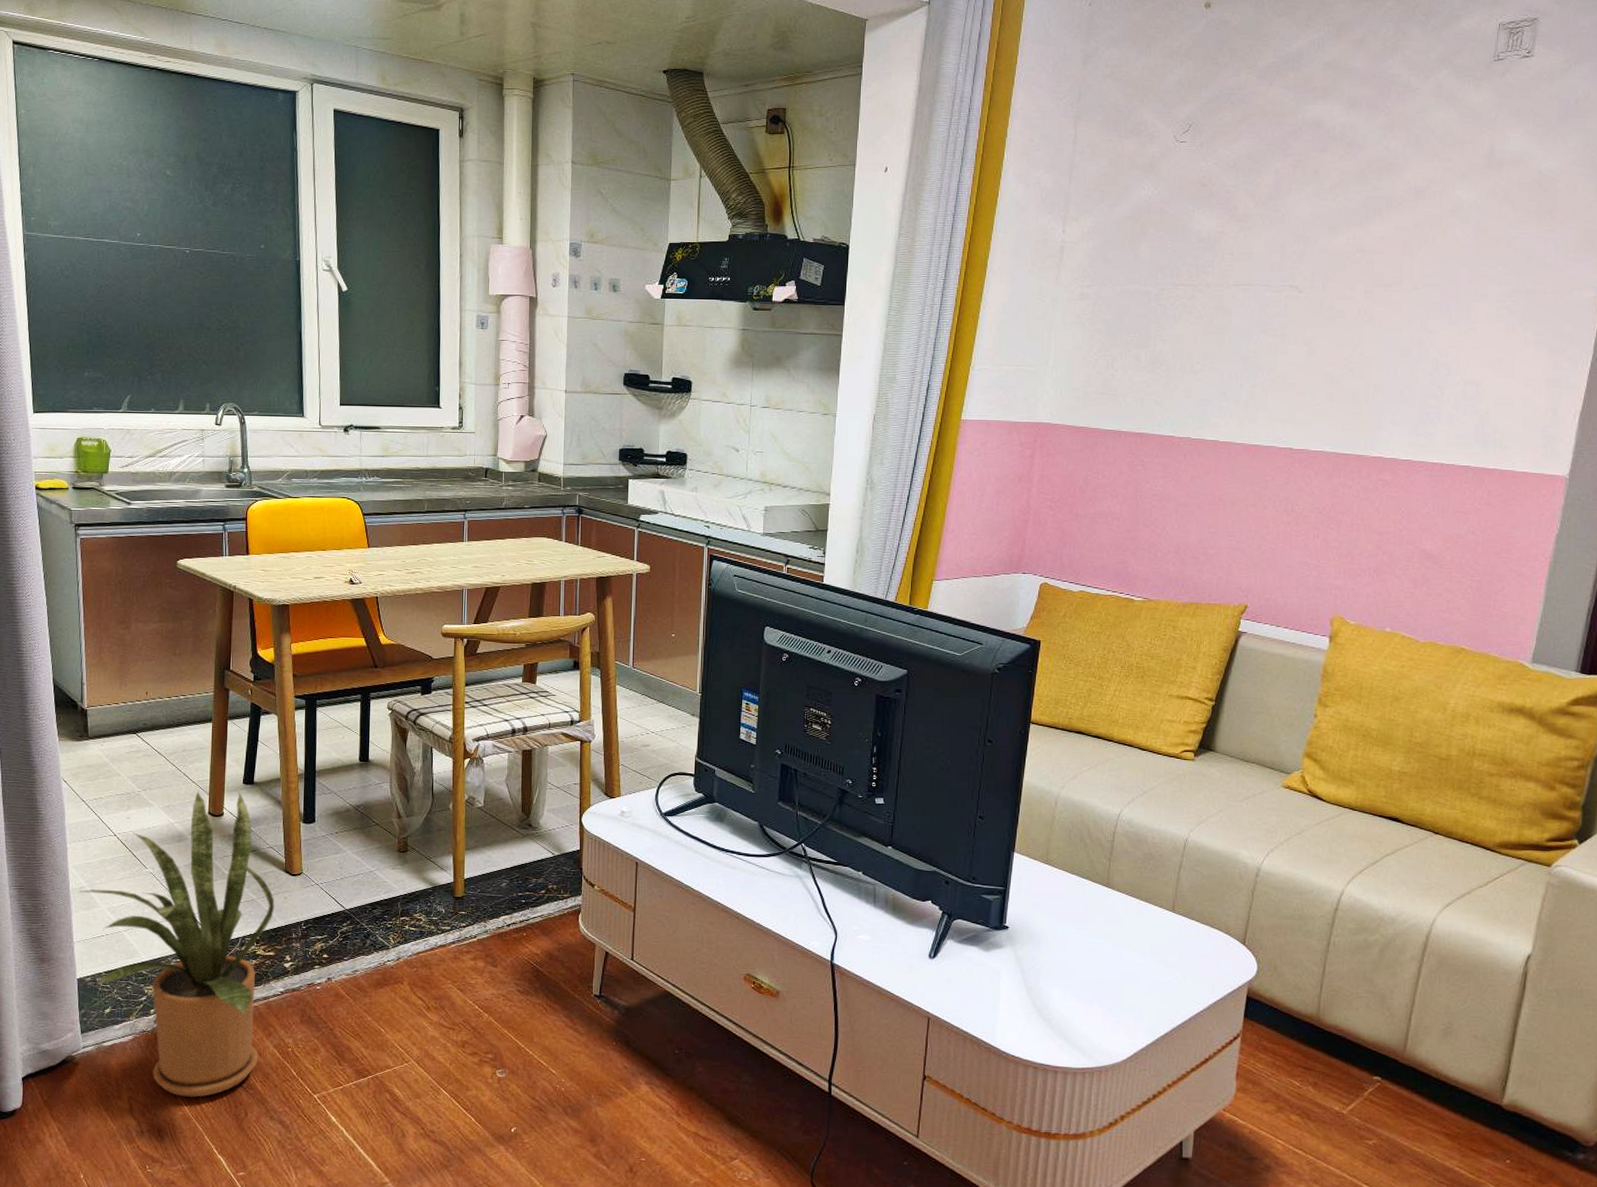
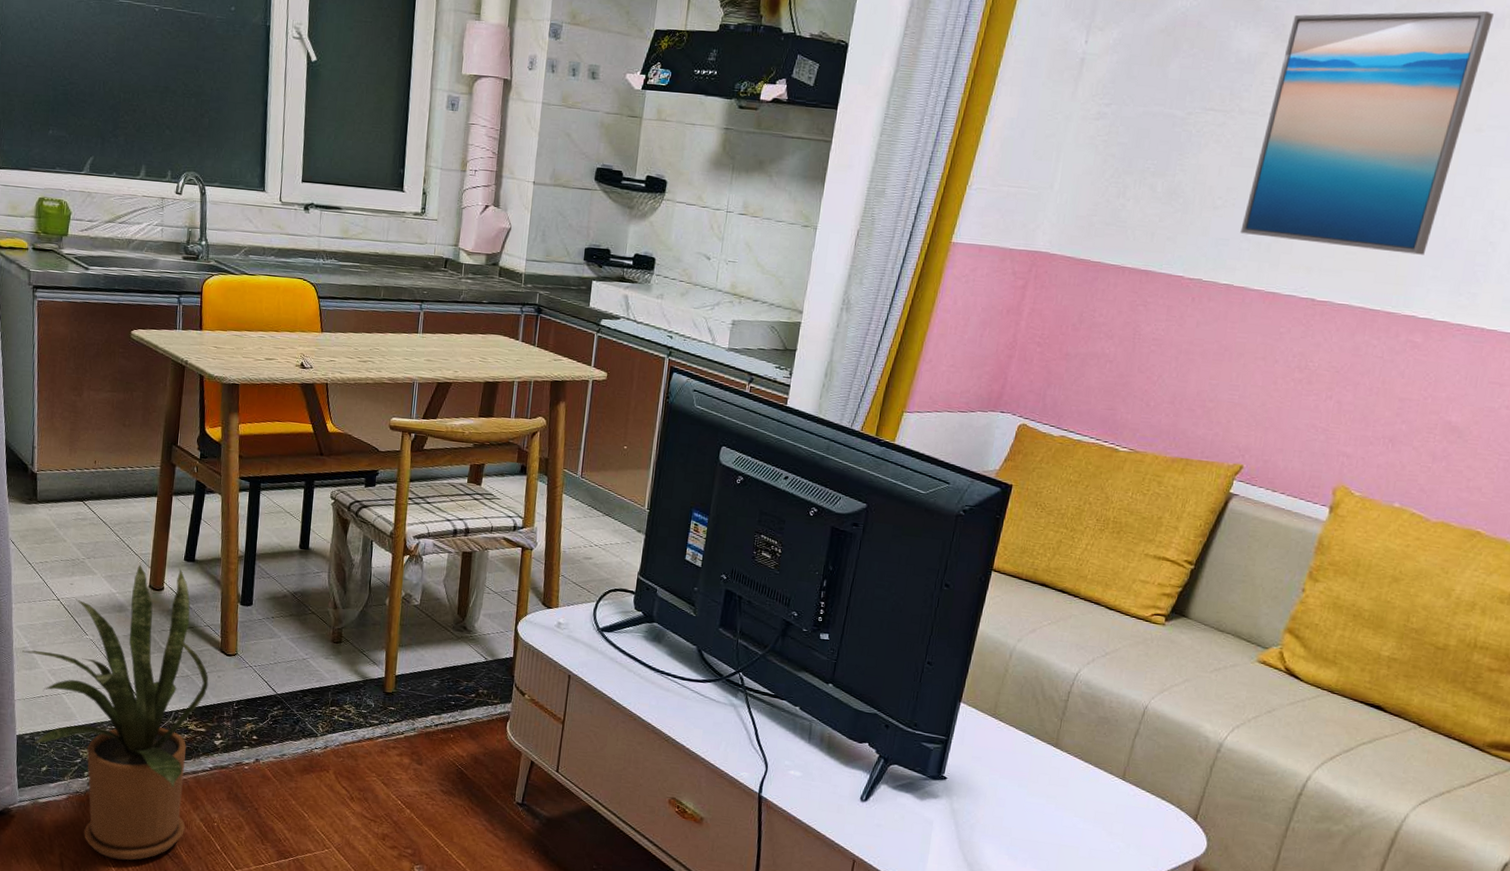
wall art: none [1220,184,1414,402] -> present [1240,10,1494,255]

